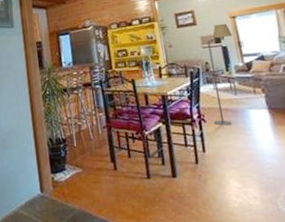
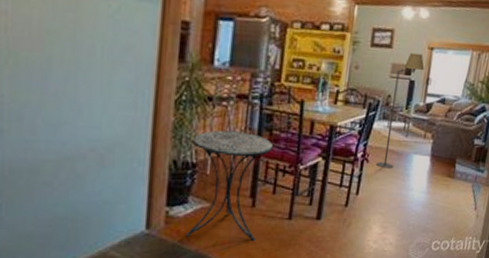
side table: none [59,111,125,200] -> present [186,130,273,242]

